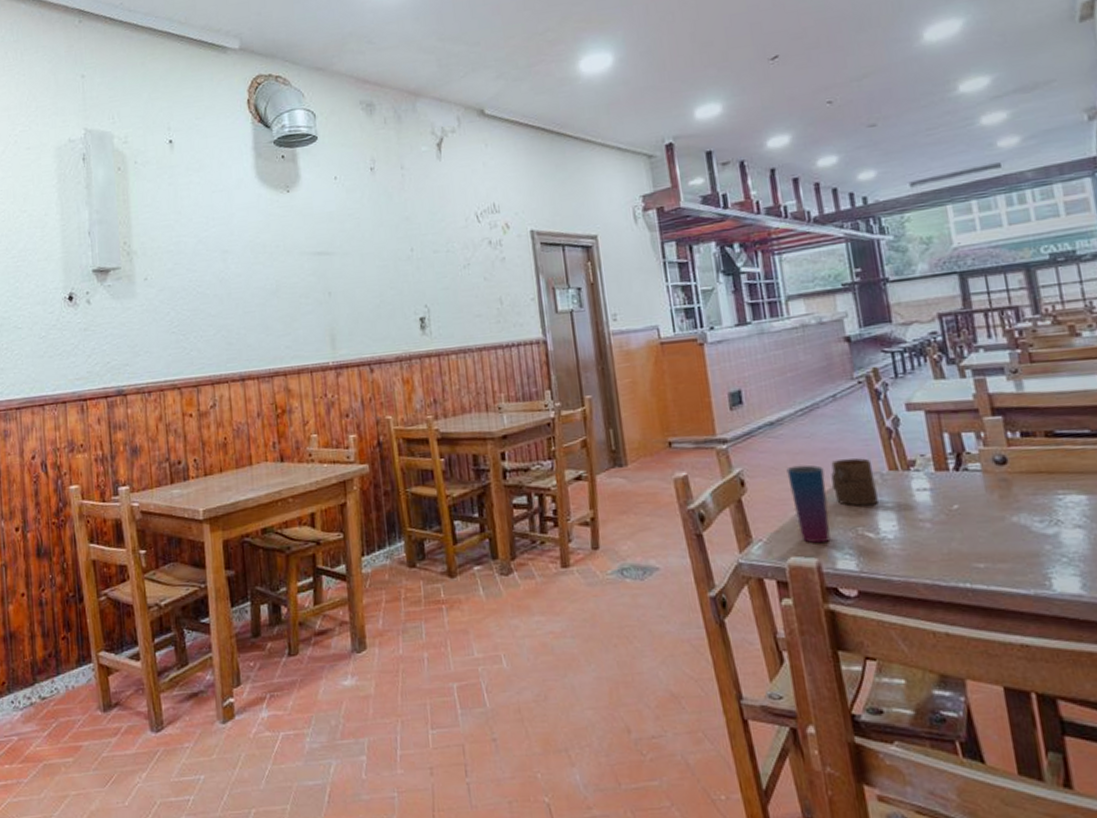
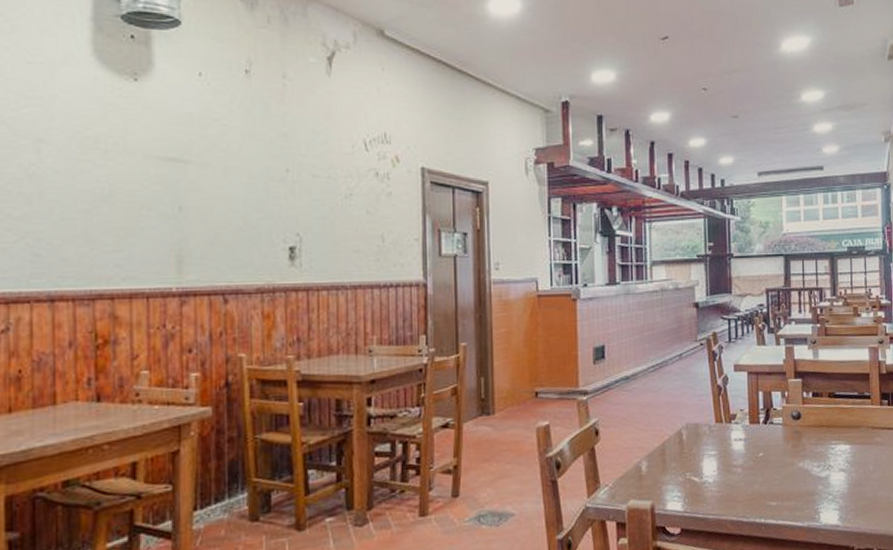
cup: present [786,464,831,543] -> none [635,416,666,487]
cup: present [831,458,878,506] -> none [671,411,705,454]

